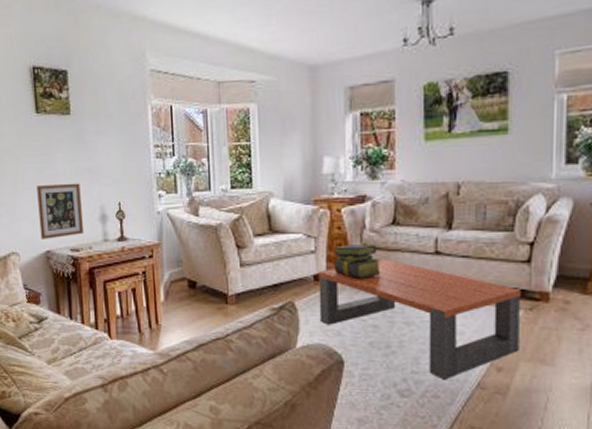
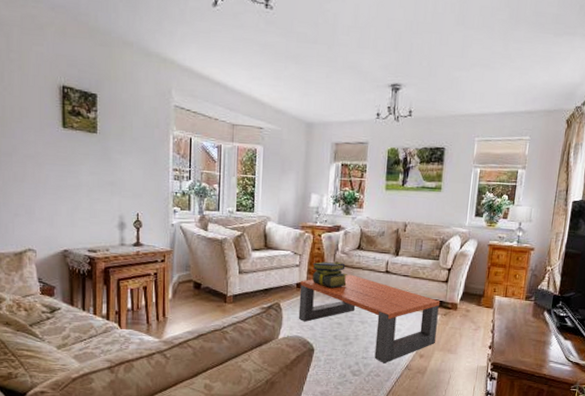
picture frame: present [37,183,83,239] -> none [58,192,101,240]

